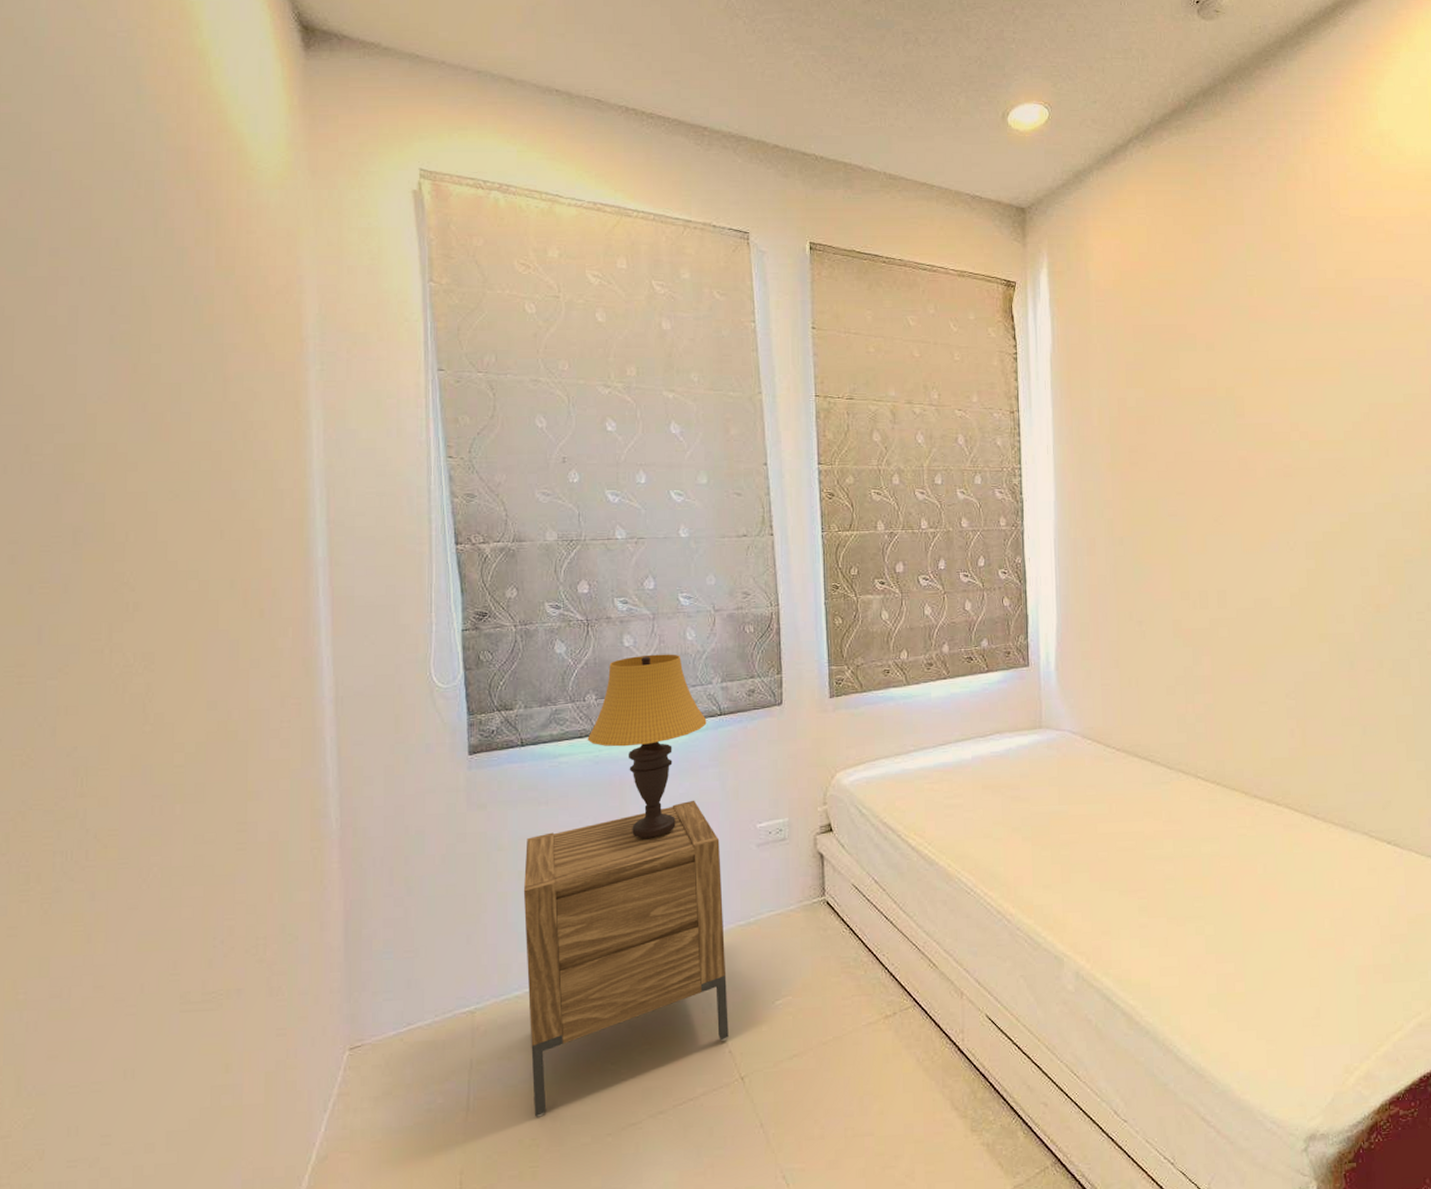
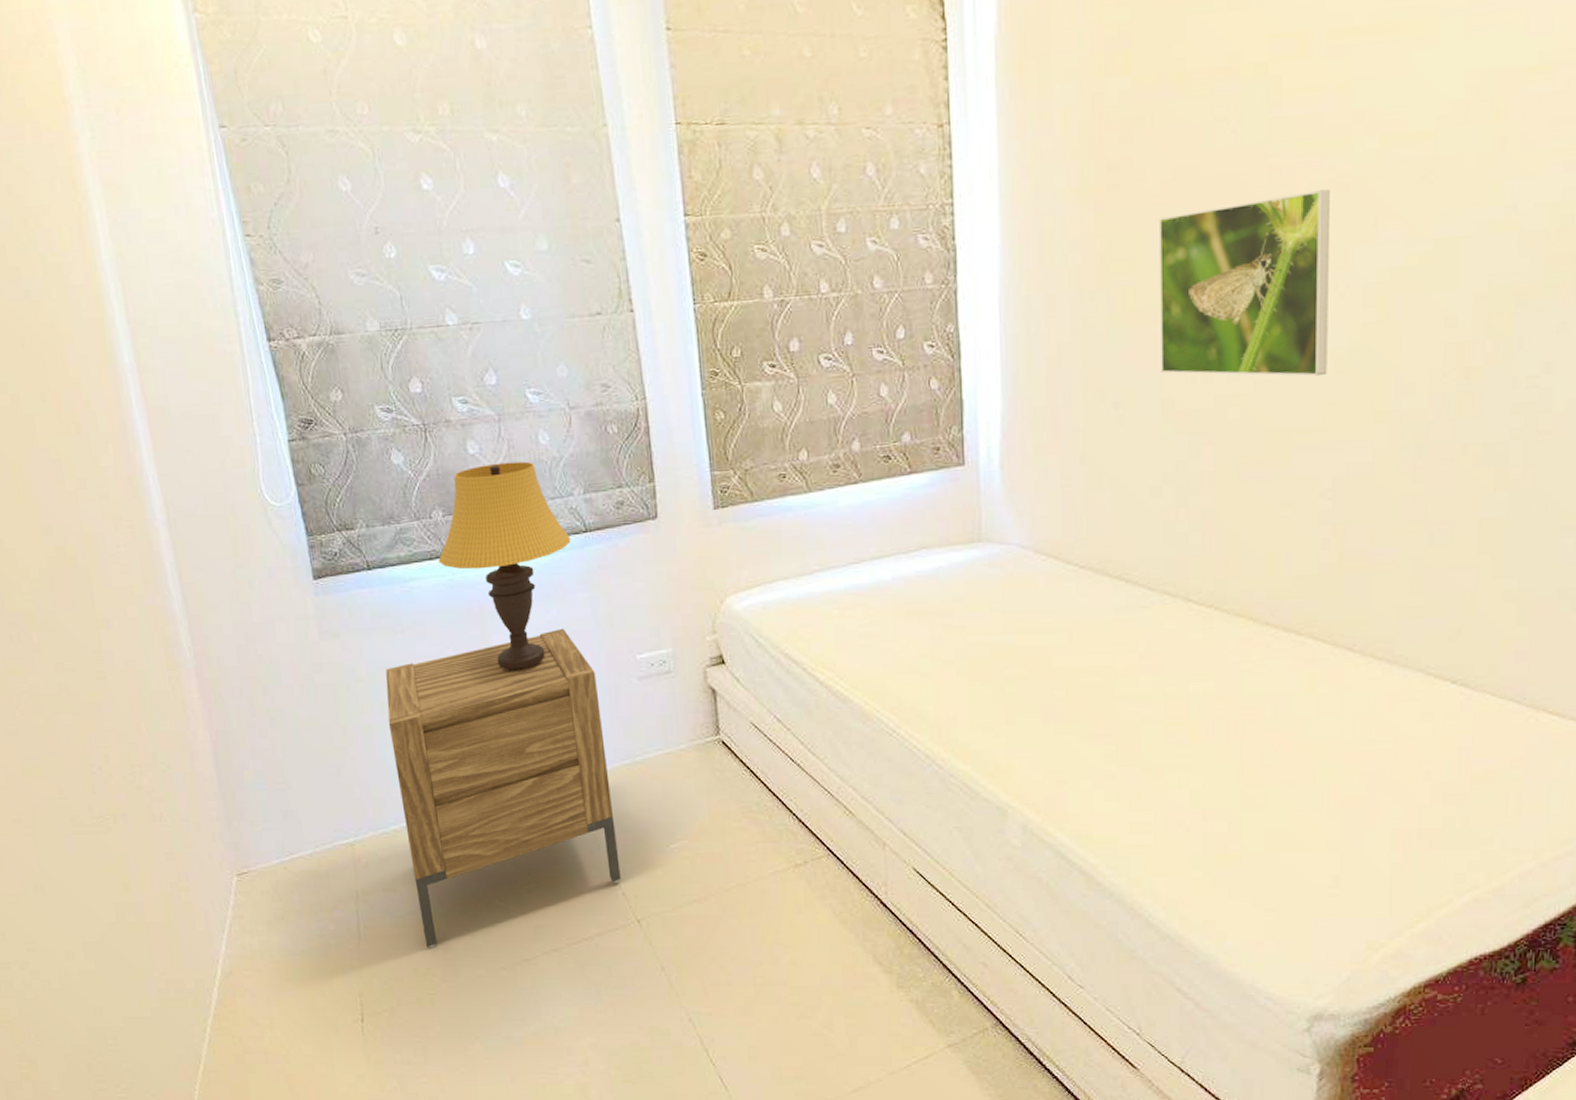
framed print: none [1166,475,1286,607] -> present [1158,189,1330,377]

